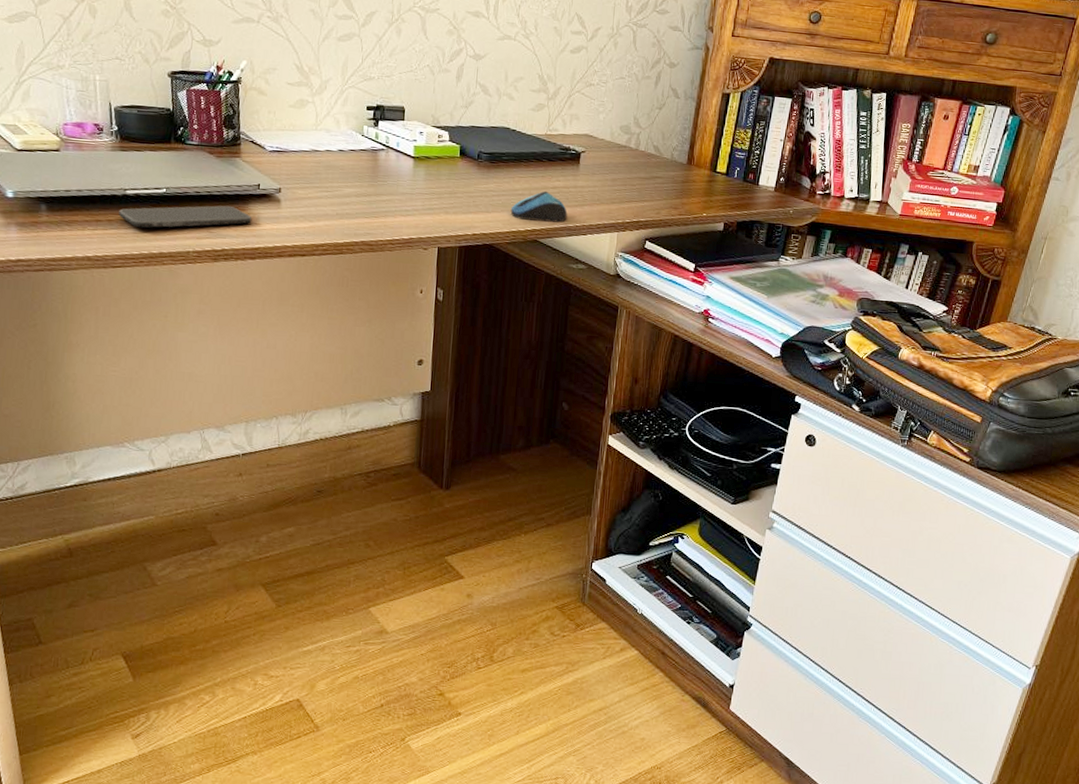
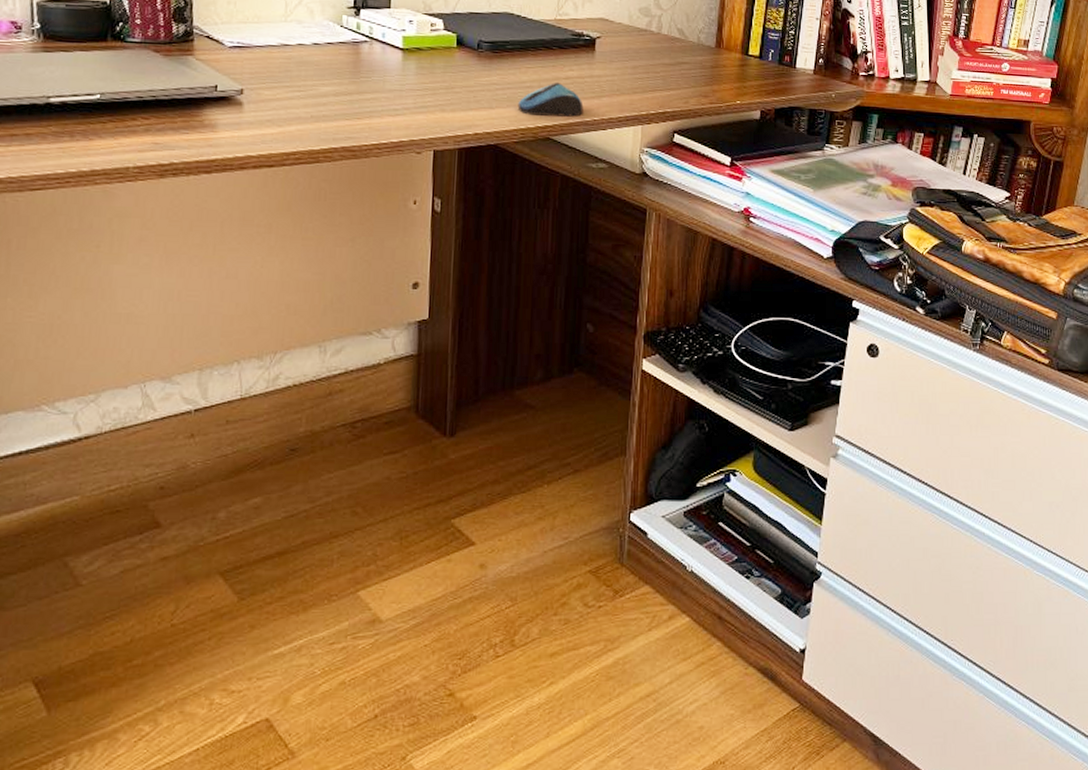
smartphone: present [119,205,252,229] -> none [39,111,208,142]

